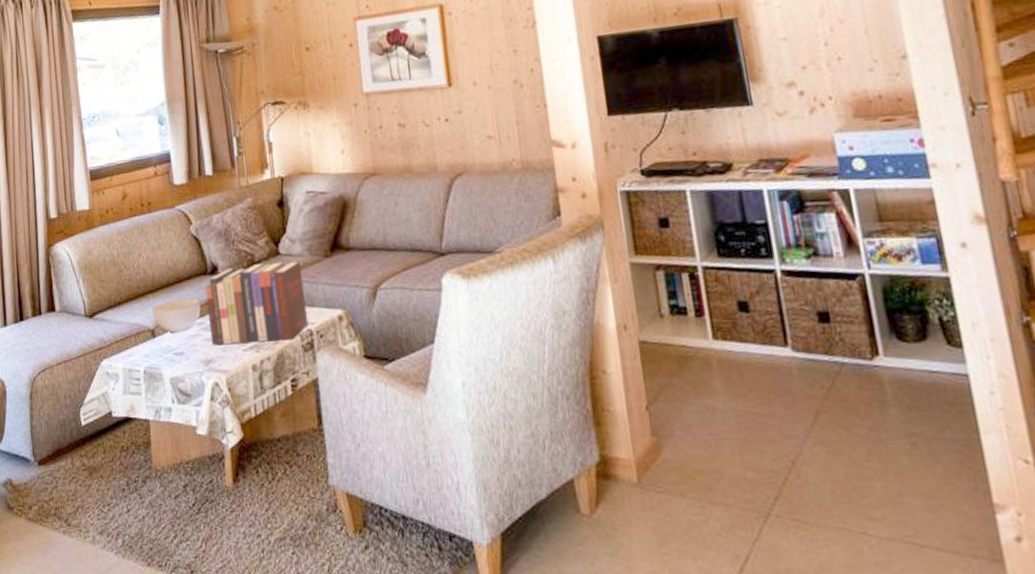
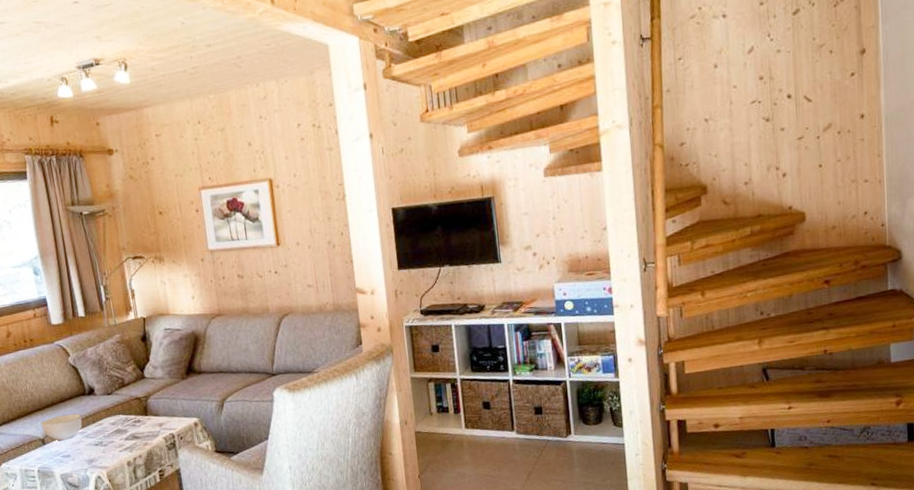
books: present [205,262,309,346] -> none [84,383,171,449]

